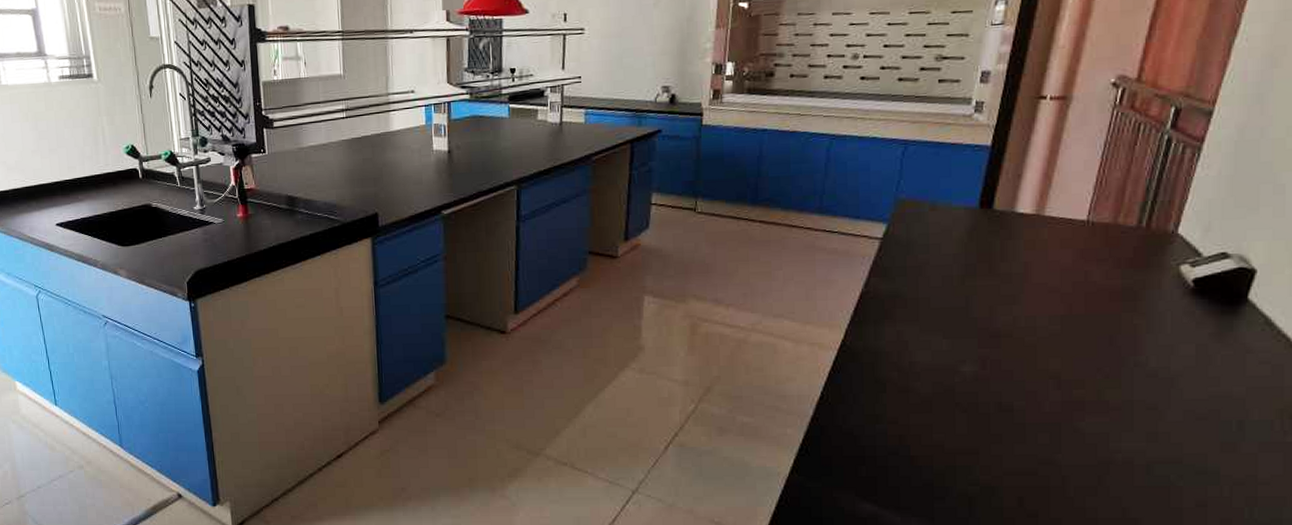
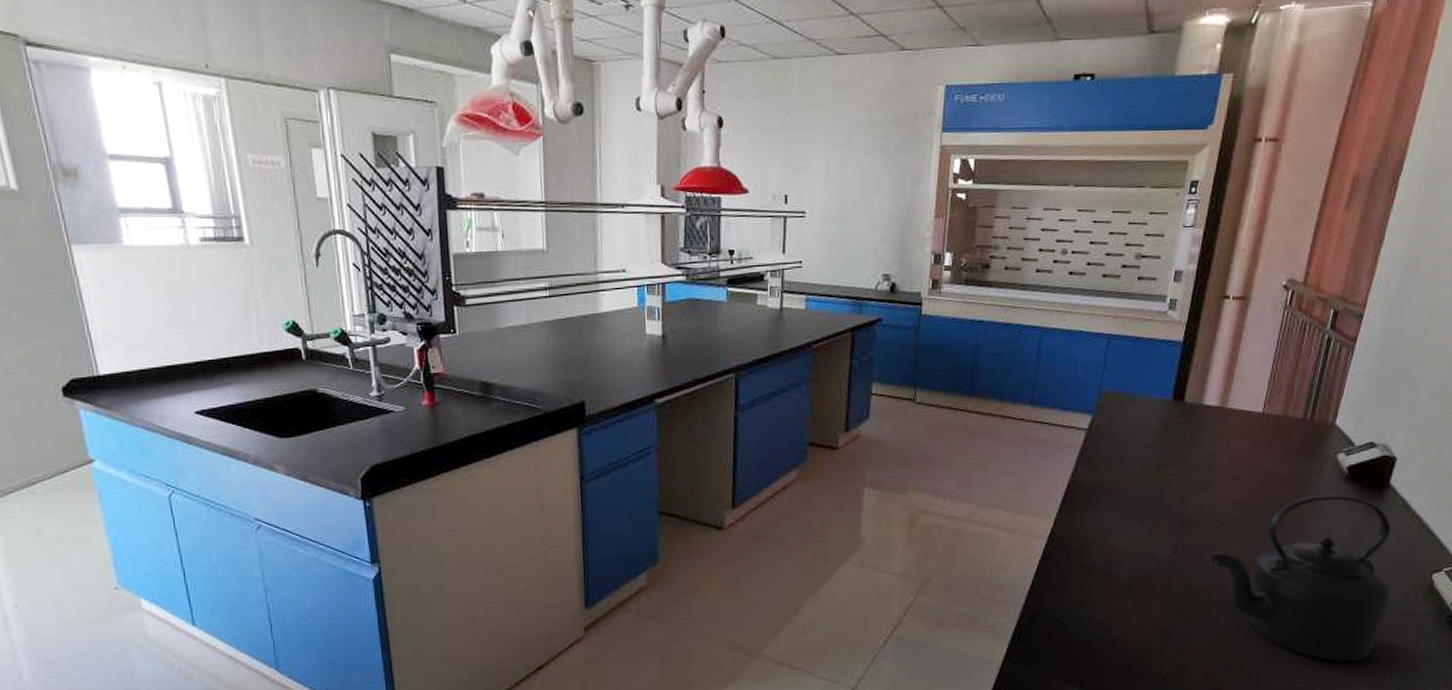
kettle: none [1022,310,1249,494] -> present [1208,494,1391,662]

